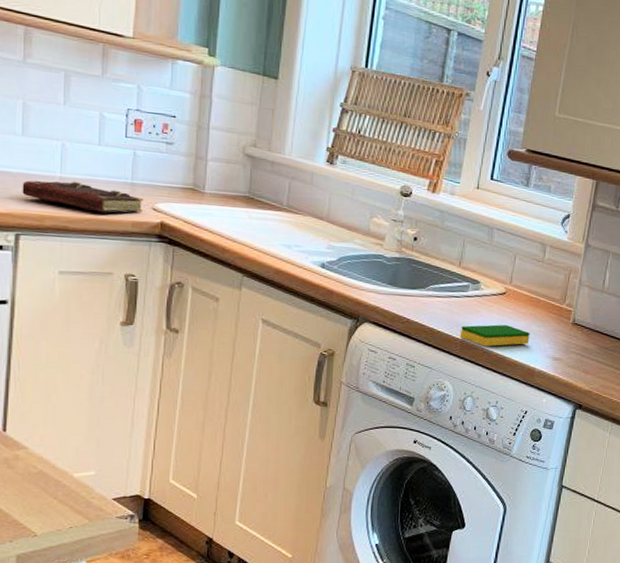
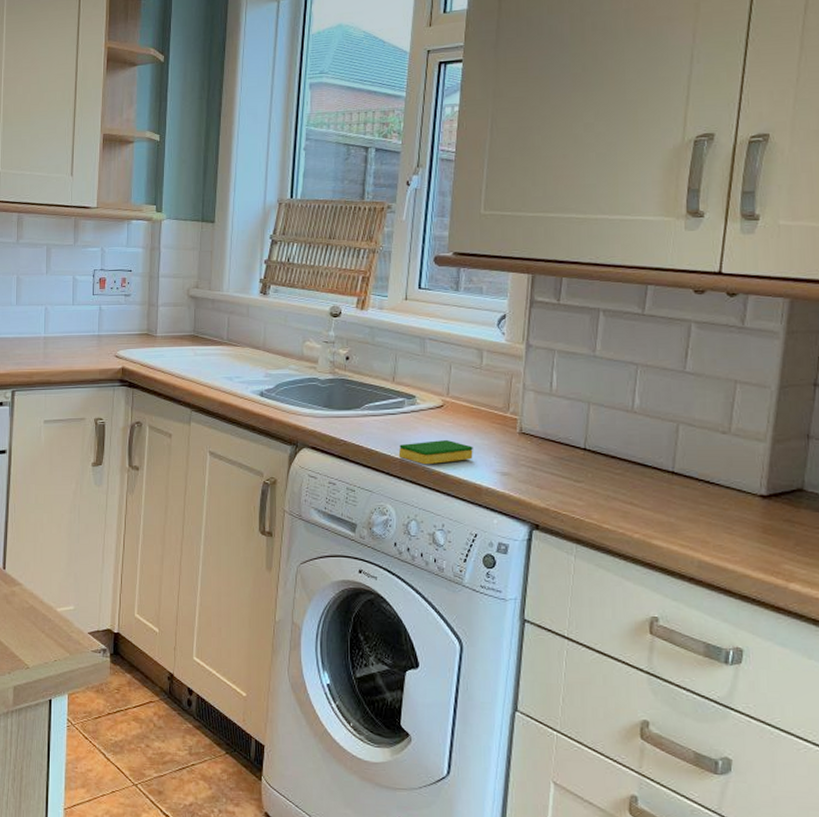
book: present [22,180,144,213] -> none [16,339,108,365]

